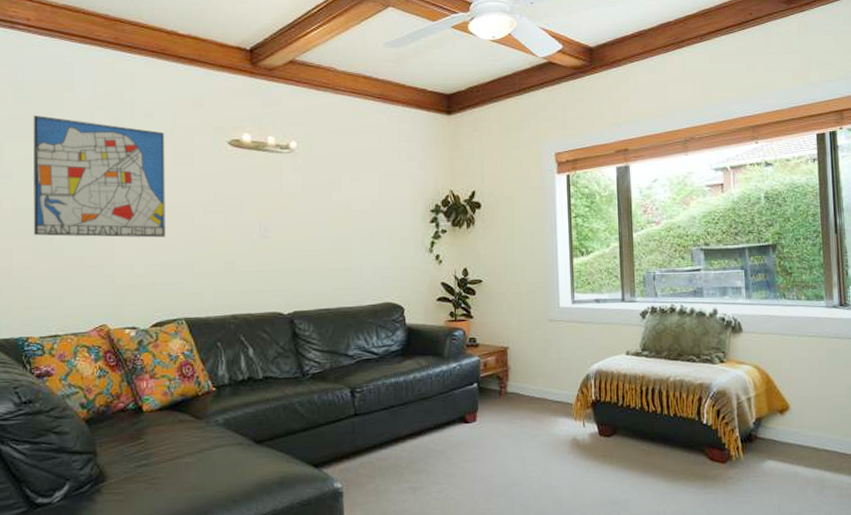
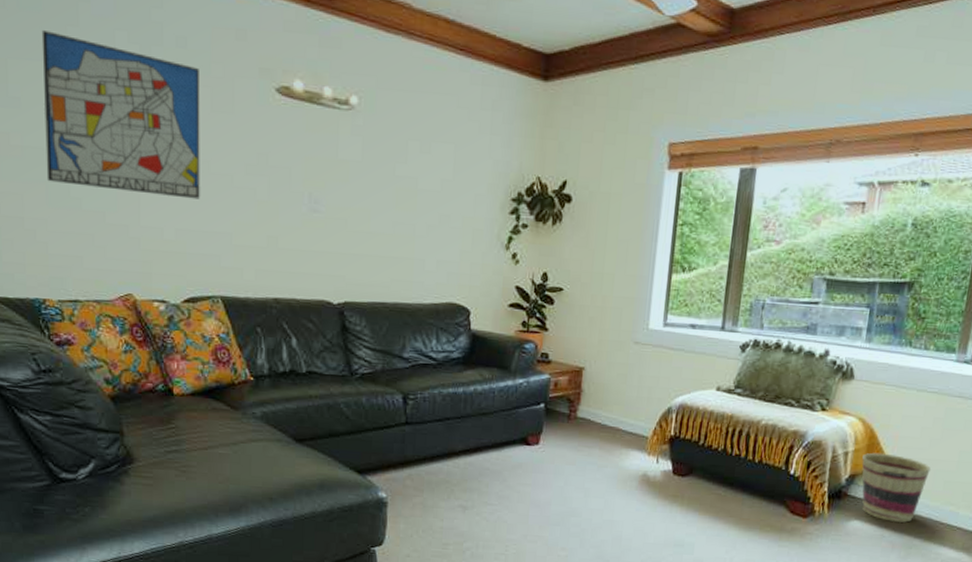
basket: none [764,395,825,459] -> present [862,452,931,523]

